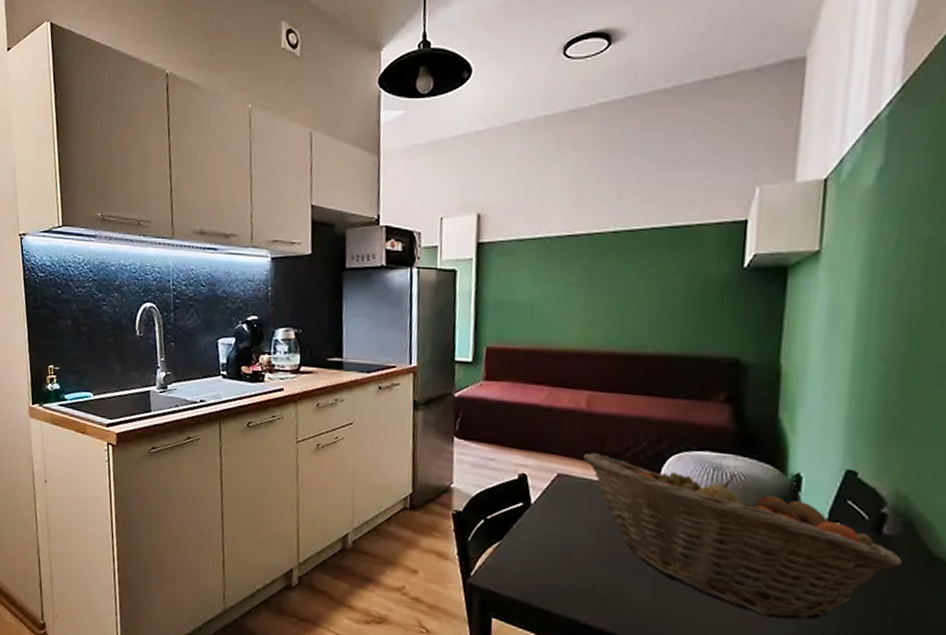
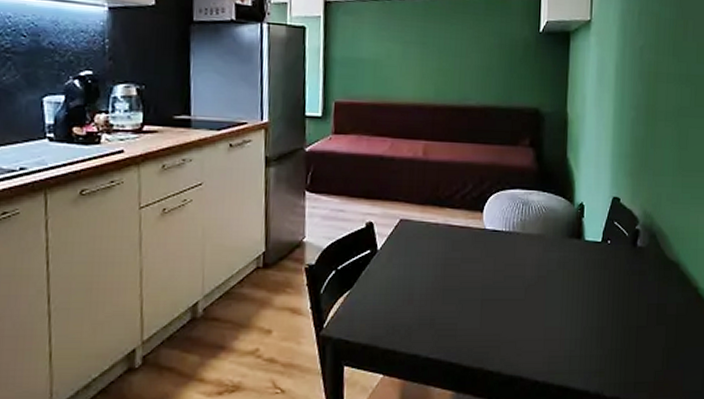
fruit basket: present [583,453,903,620] -> none [421,198,650,327]

